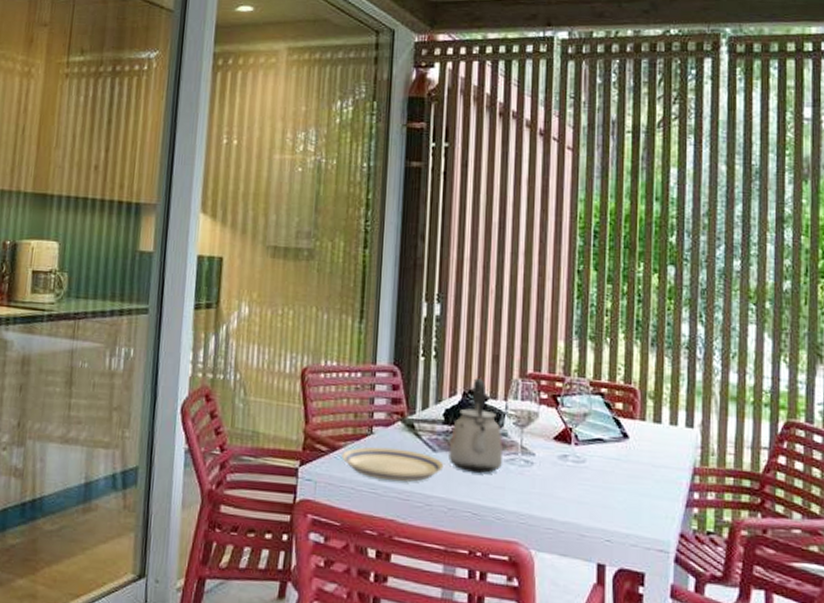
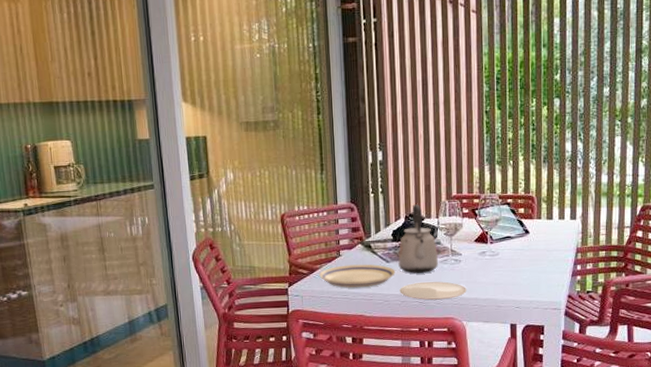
plate: none [447,484,539,515] -> present [399,281,467,301]

